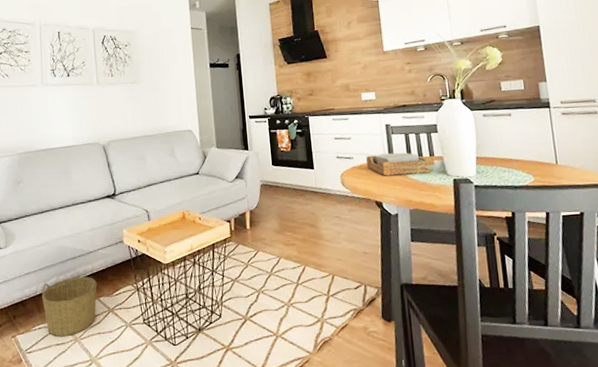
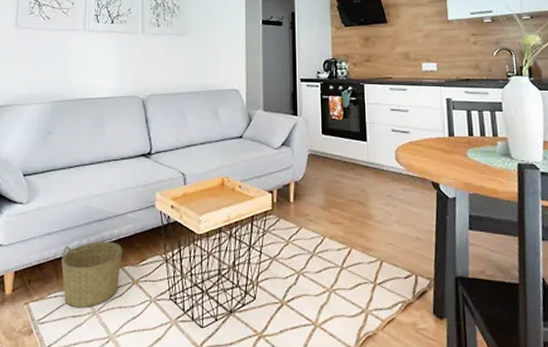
napkin holder: present [365,152,431,176] -> none [423,130,494,156]

